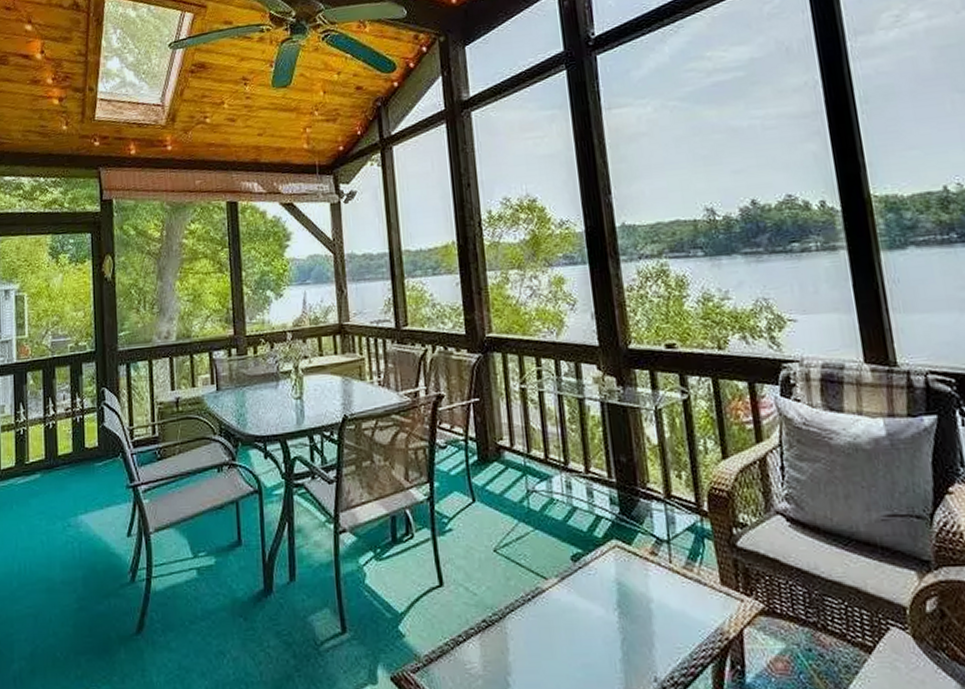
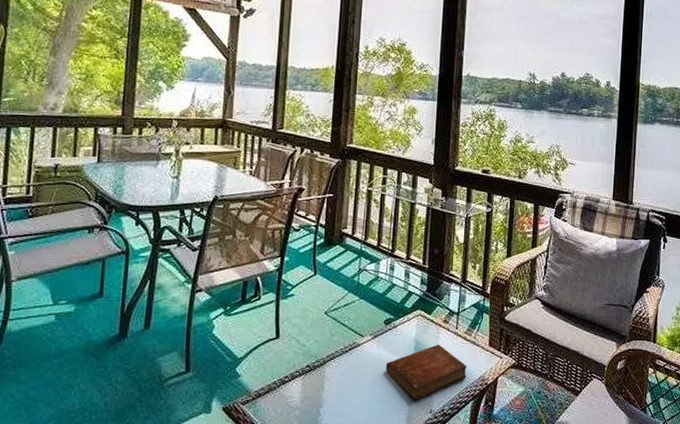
bible: none [582,585,697,664] -> present [385,344,467,400]

